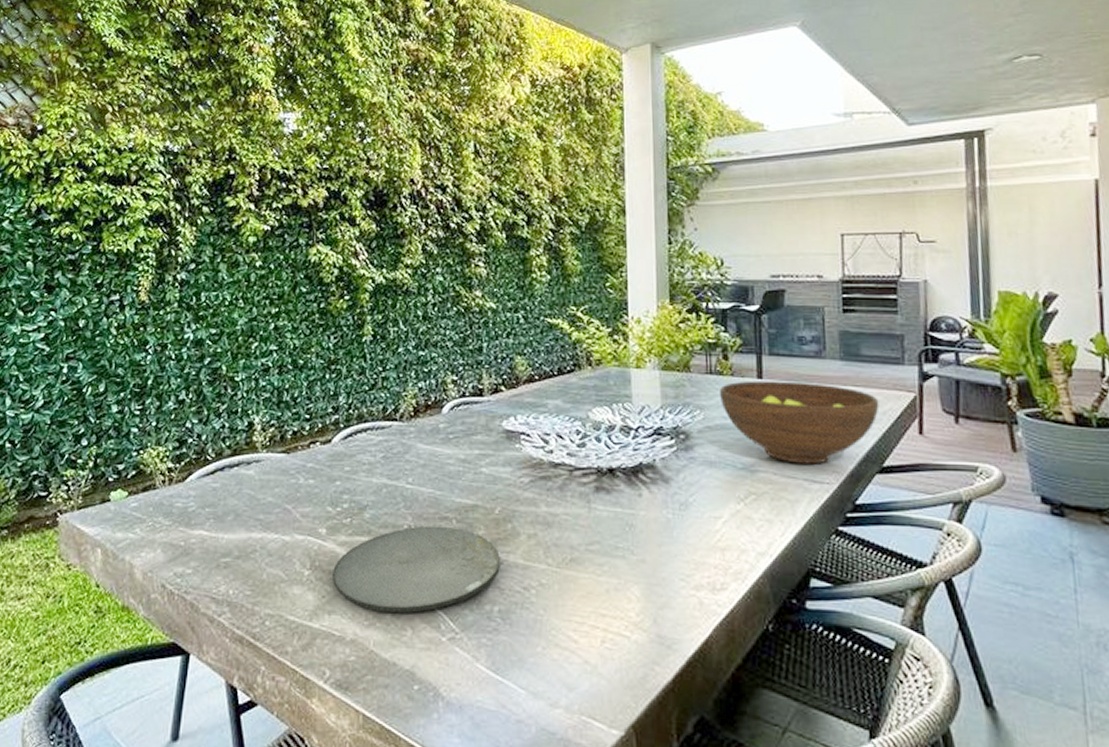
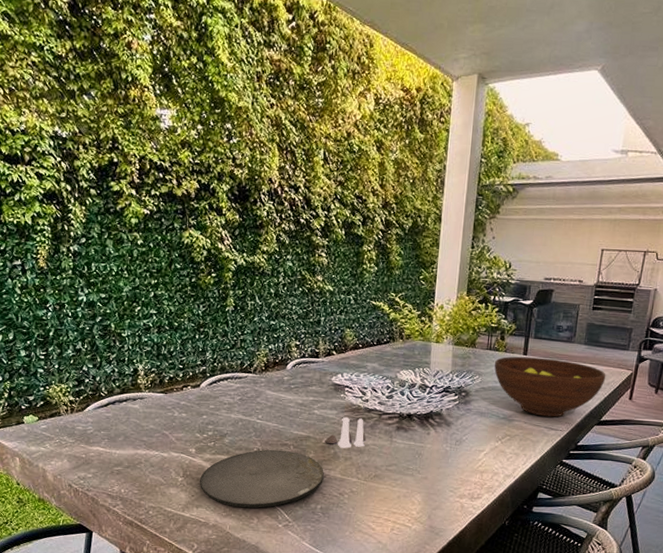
salt and pepper shaker set: none [498,475,553,521] -> present [325,416,366,449]

